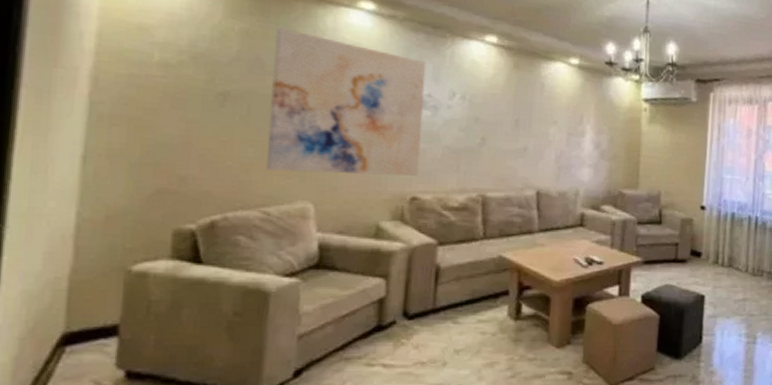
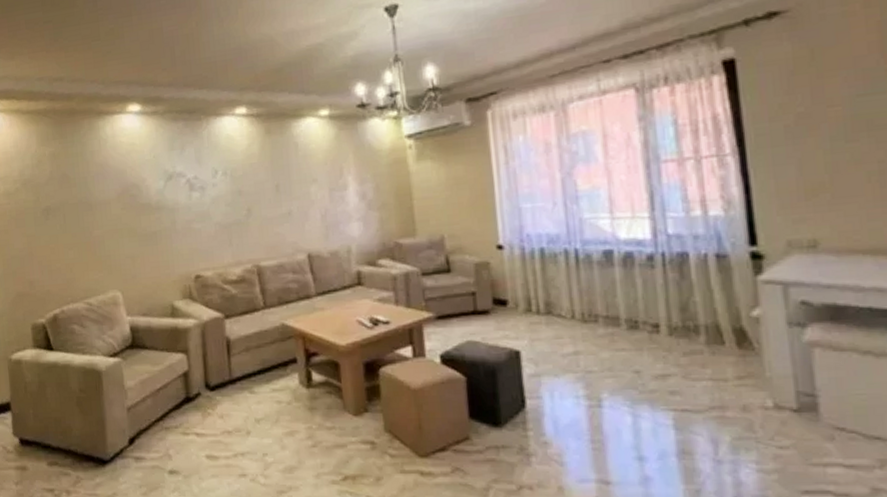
wall art: present [265,27,427,176] -> none [73,144,199,267]

